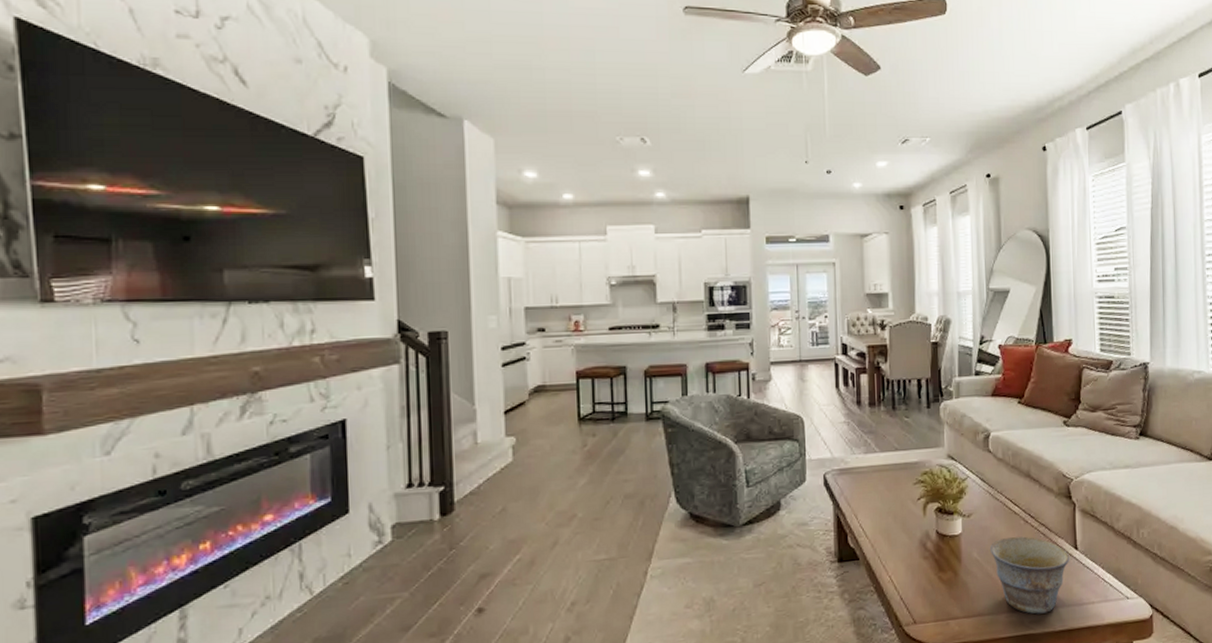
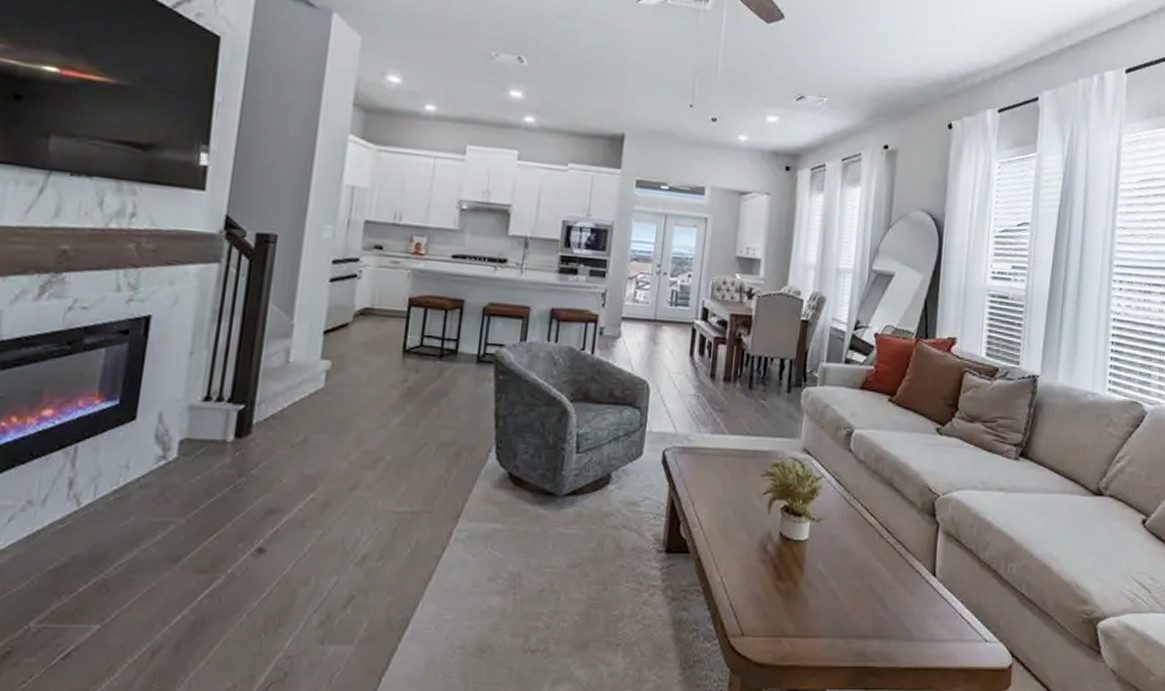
bowl: present [989,536,1070,615] -> none [836,550,926,645]

